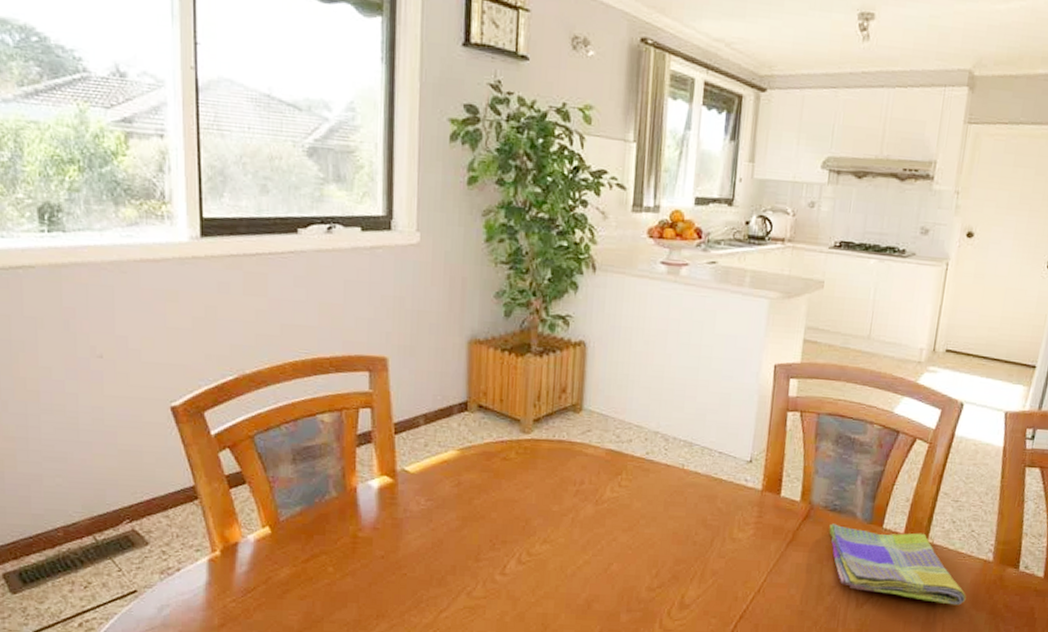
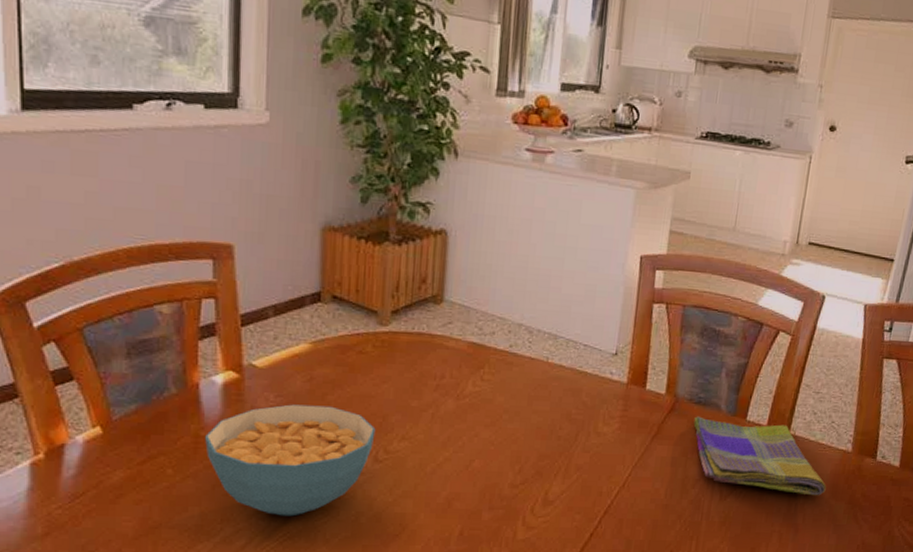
cereal bowl: none [362,508,519,614] -> present [205,404,376,517]

